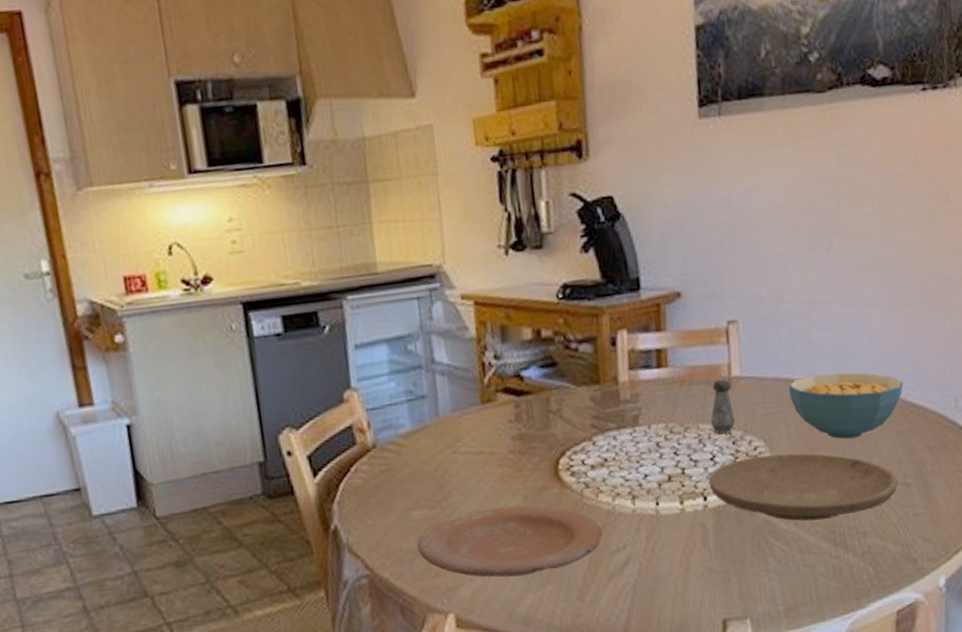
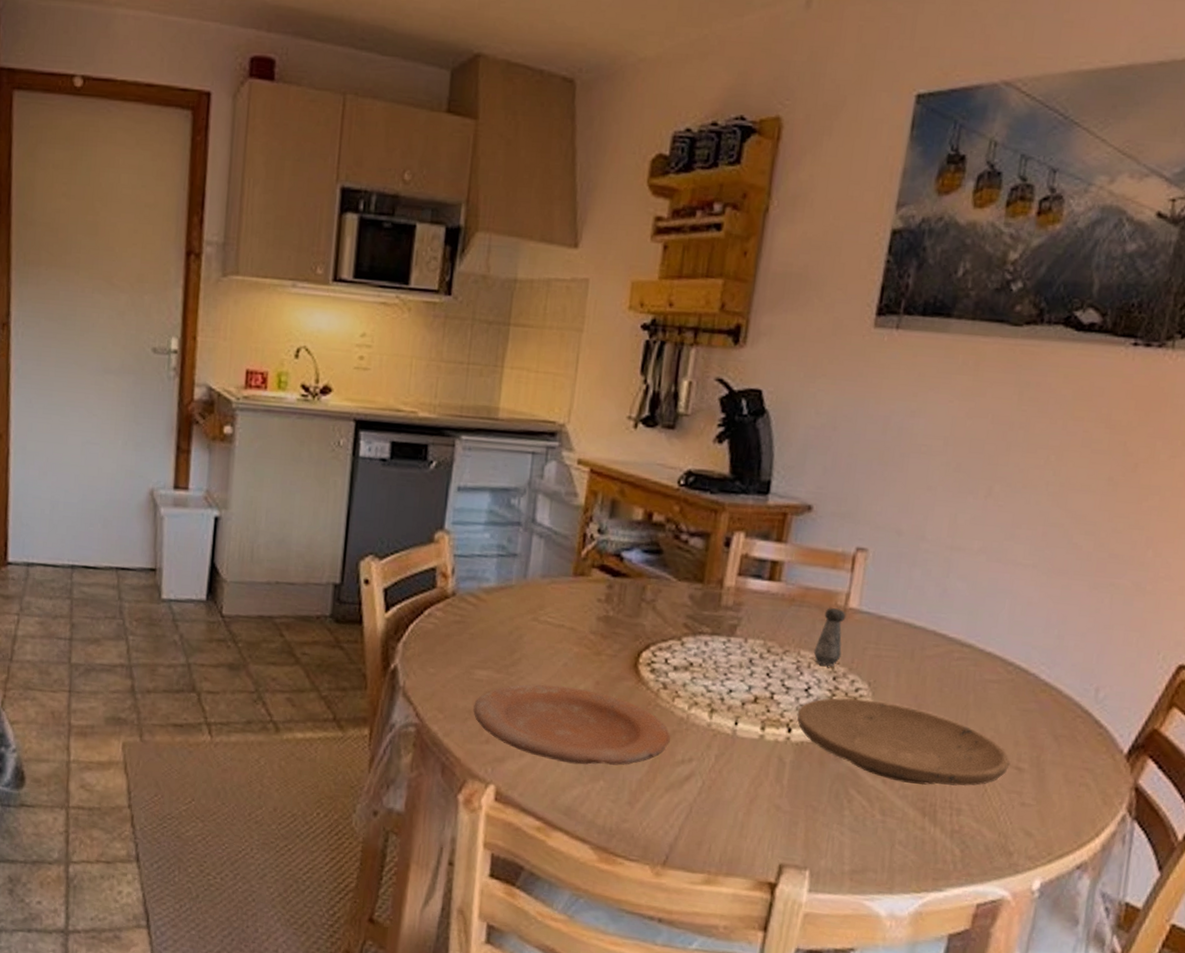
cereal bowl: present [788,373,904,439] -> none [907,626,1041,705]

